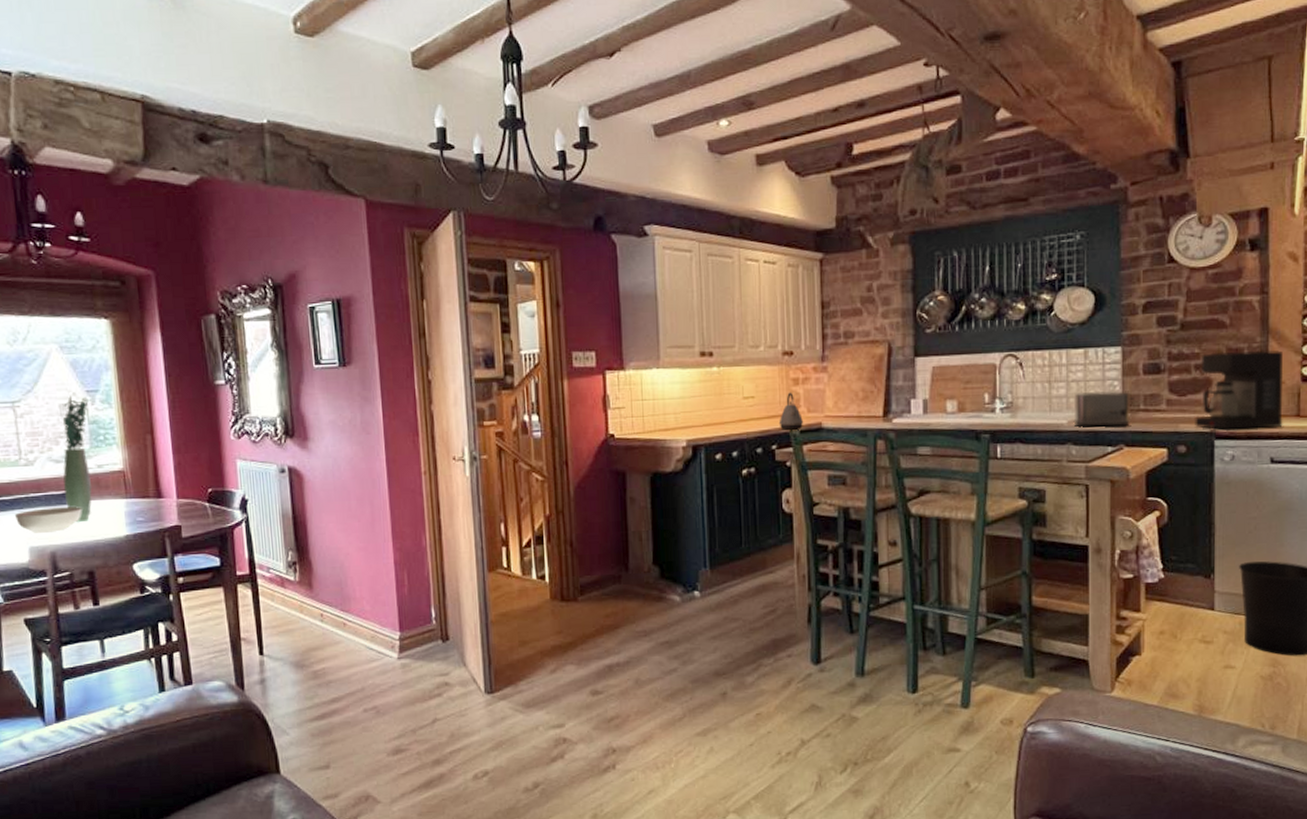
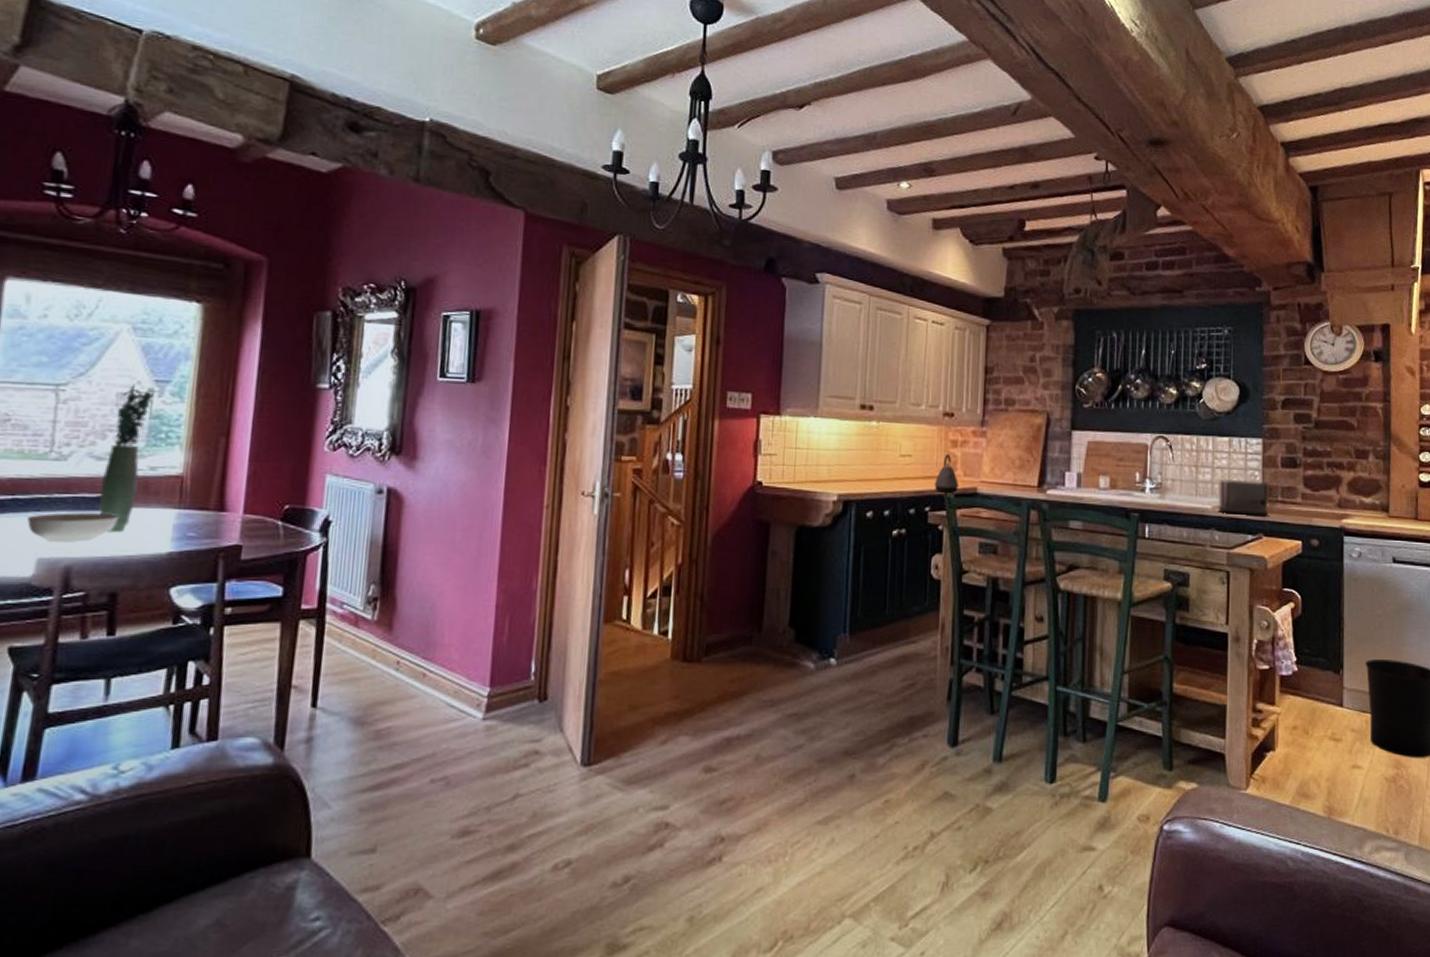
coffee maker: present [1195,350,1283,430] -> none [1326,451,1403,529]

